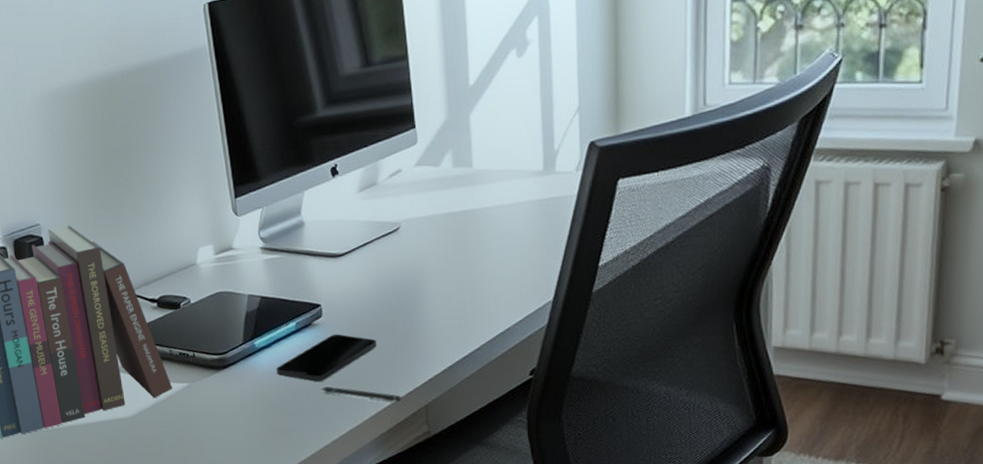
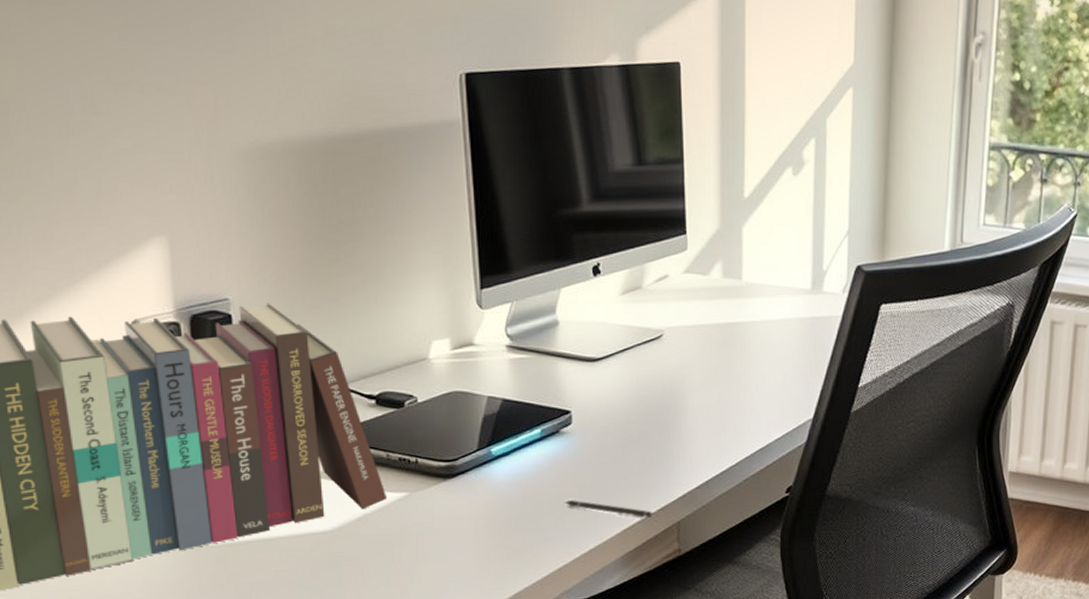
phone: present [276,333,377,382] -> none [514,443,629,494]

